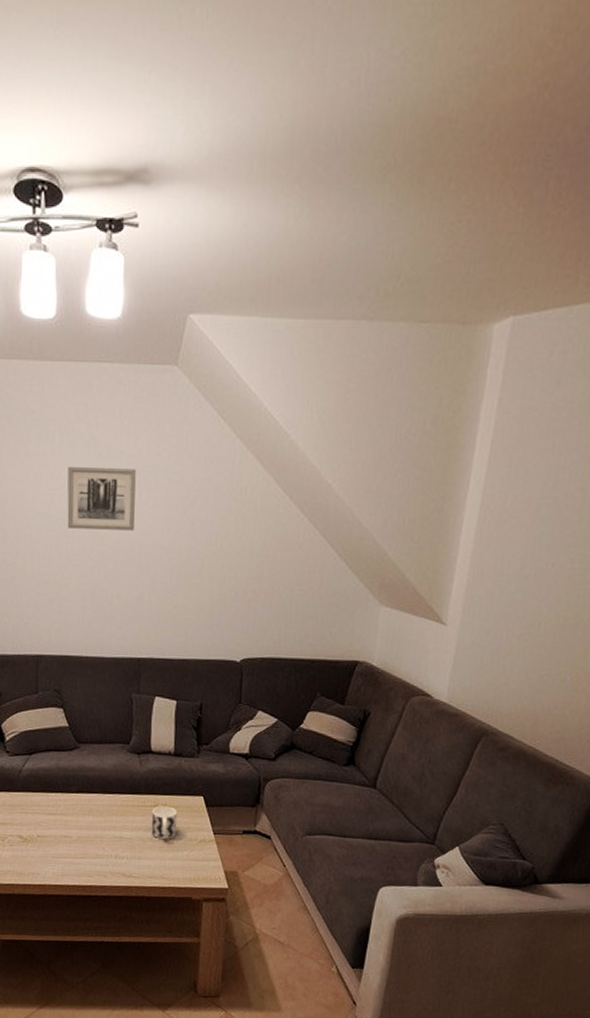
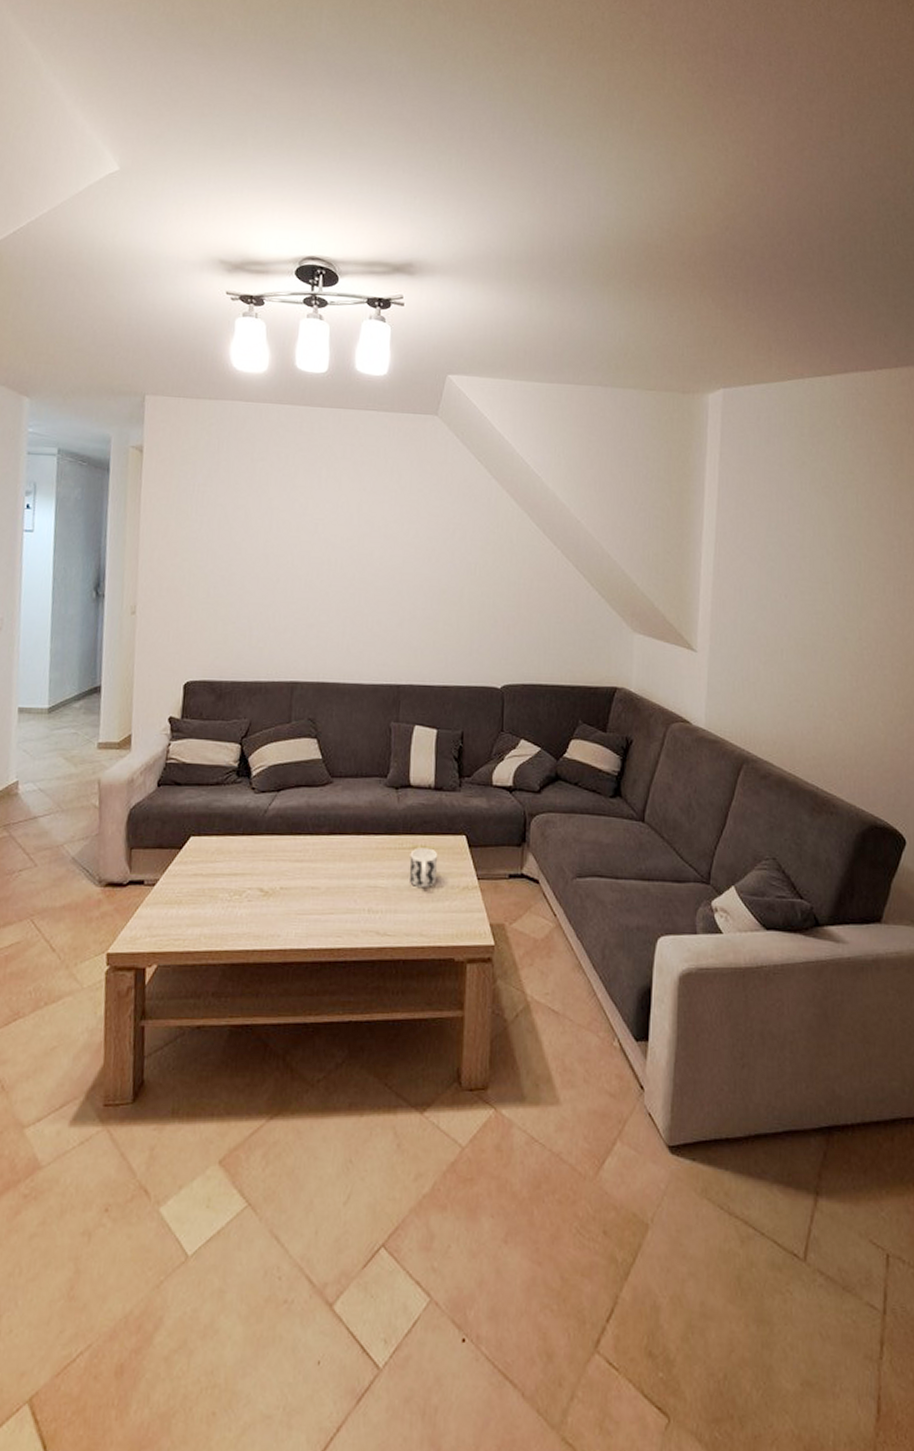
wall art: present [67,467,136,531] -> none [330,499,399,559]

